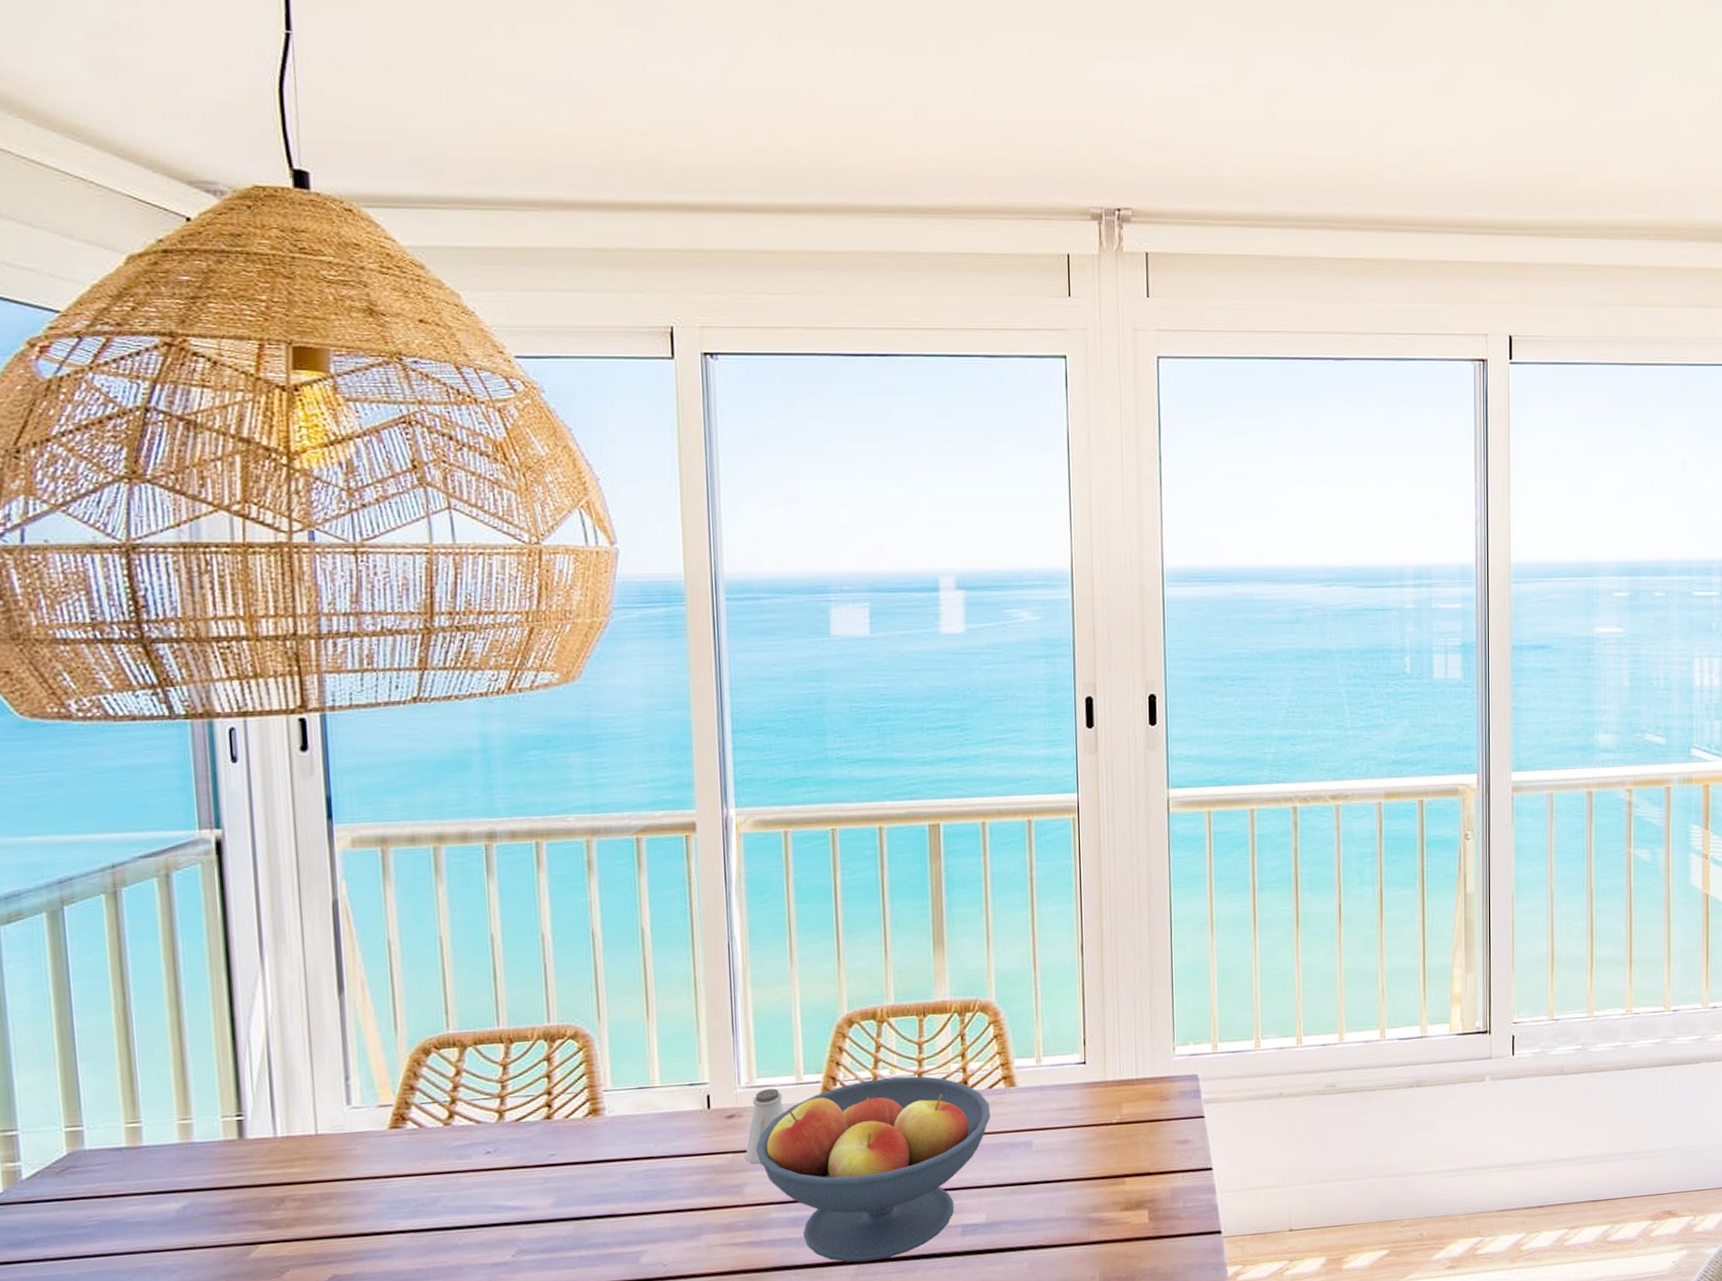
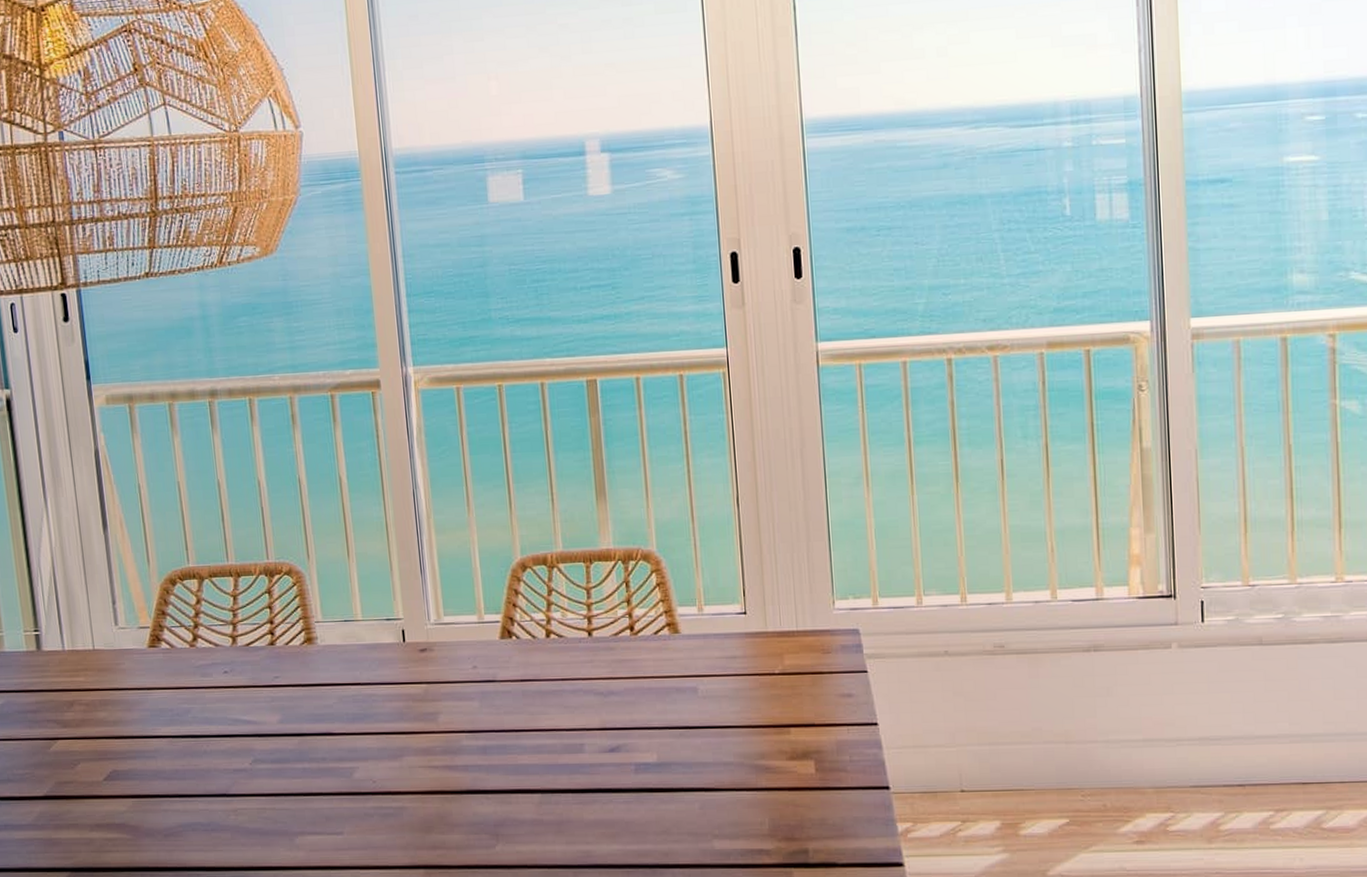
saltshaker: present [746,1088,785,1164] -> none [437,626,470,695]
fruit bowl: present [756,1076,990,1263] -> none [446,619,657,792]

